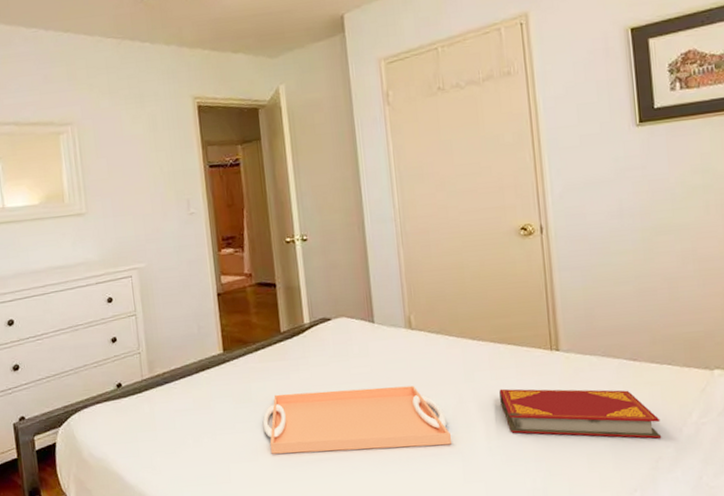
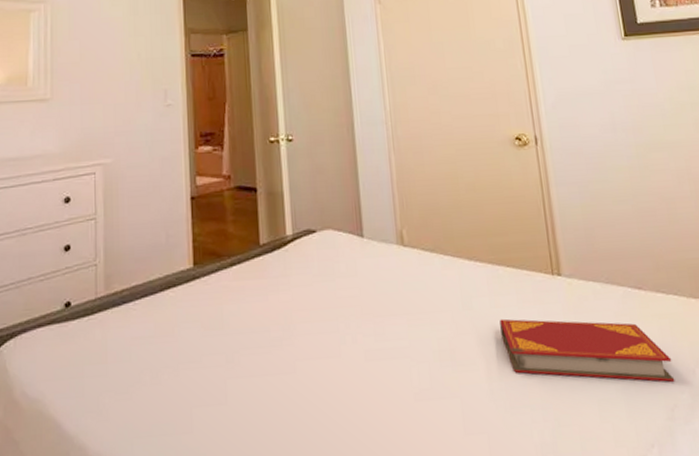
serving tray: present [262,385,452,454] -> none [234,312,450,396]

